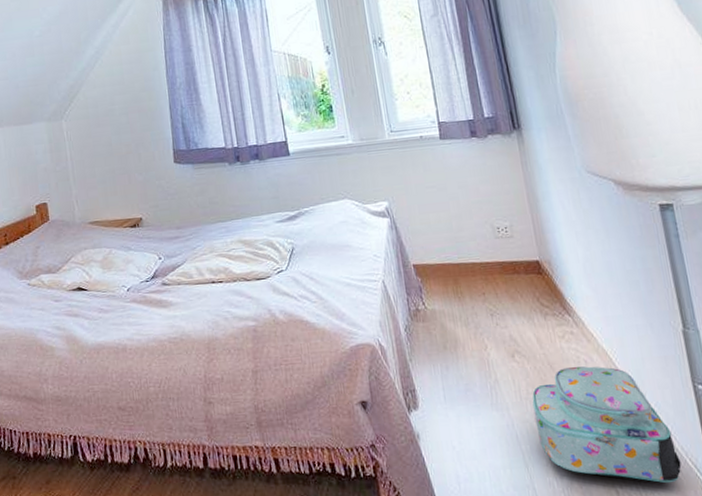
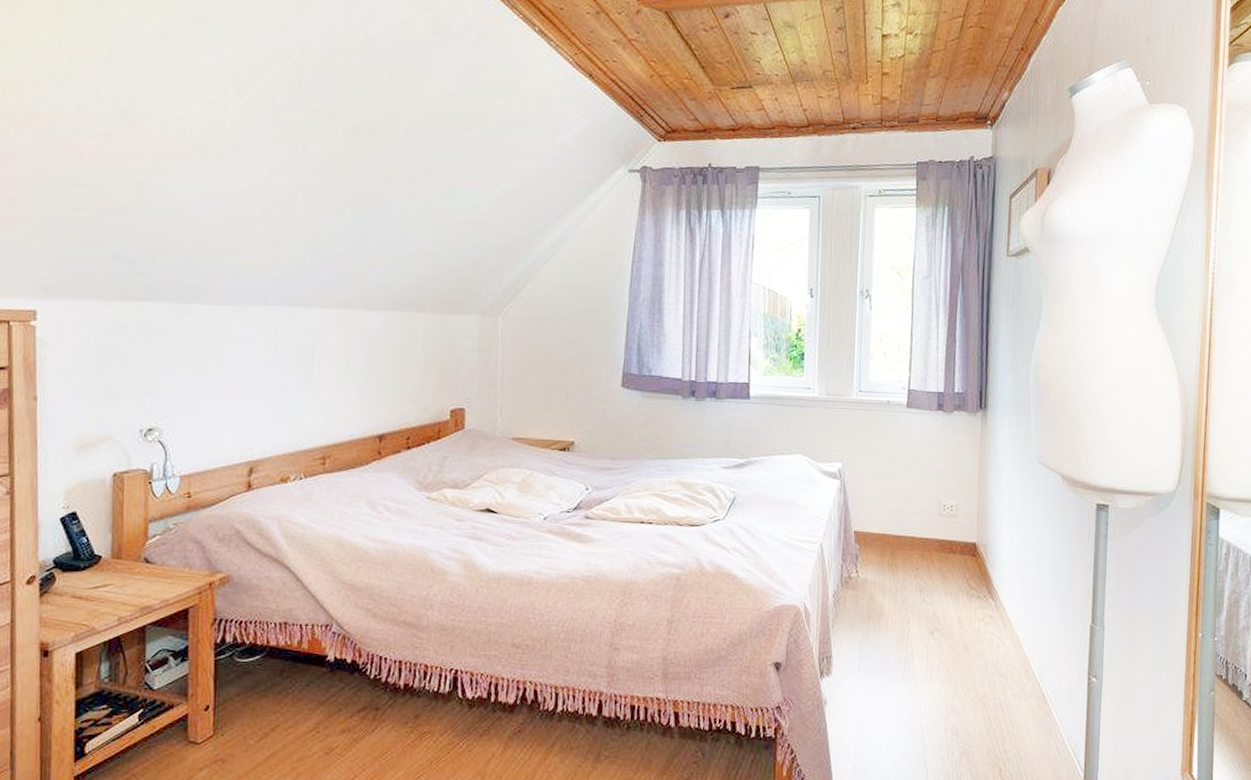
backpack: present [532,366,682,484] -> none [940,649,1062,765]

